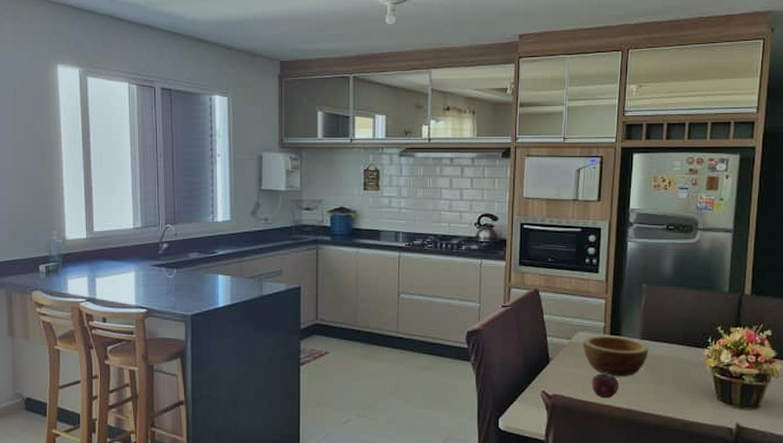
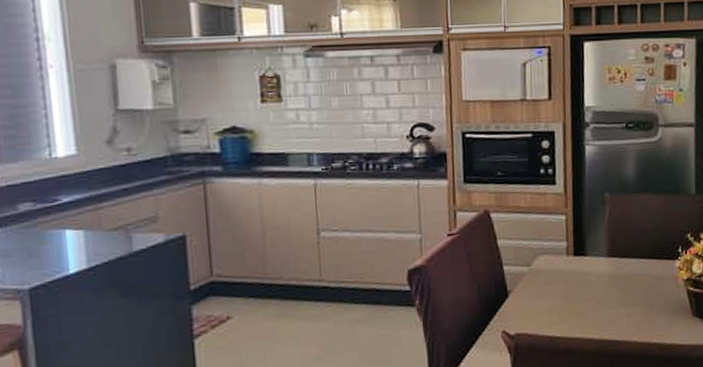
bowl: present [583,335,648,377] -> none [545,256,617,303]
apple: present [591,372,620,399] -> none [557,299,589,331]

